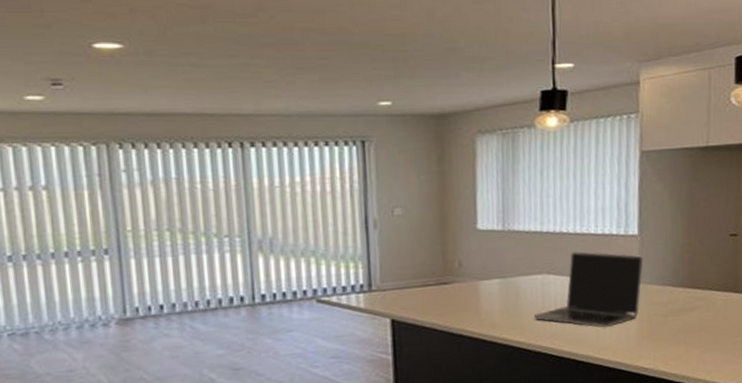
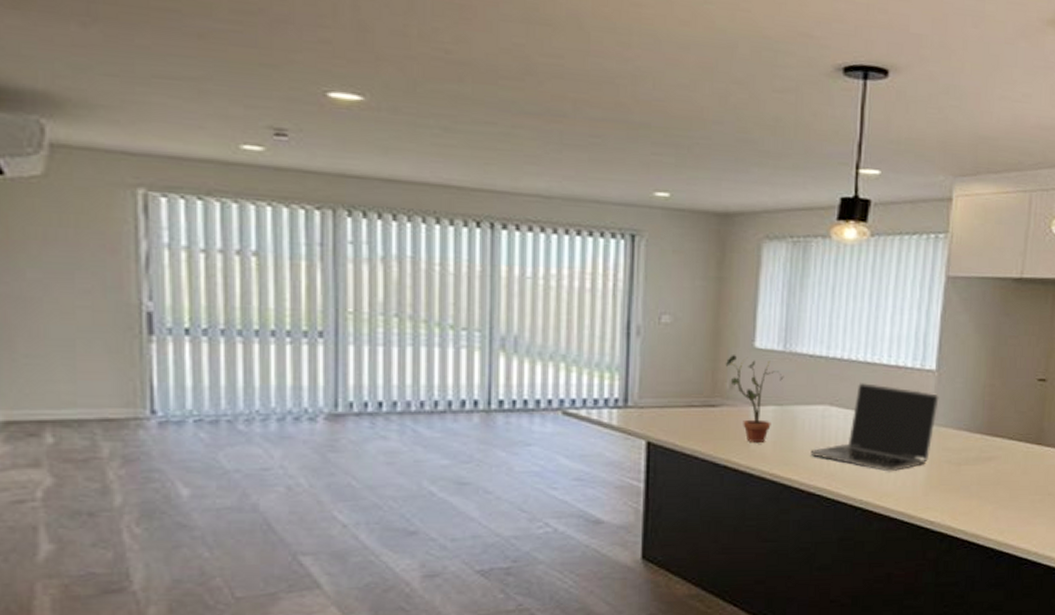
potted plant: none [452,237,505,312] -> present [725,355,784,442]

